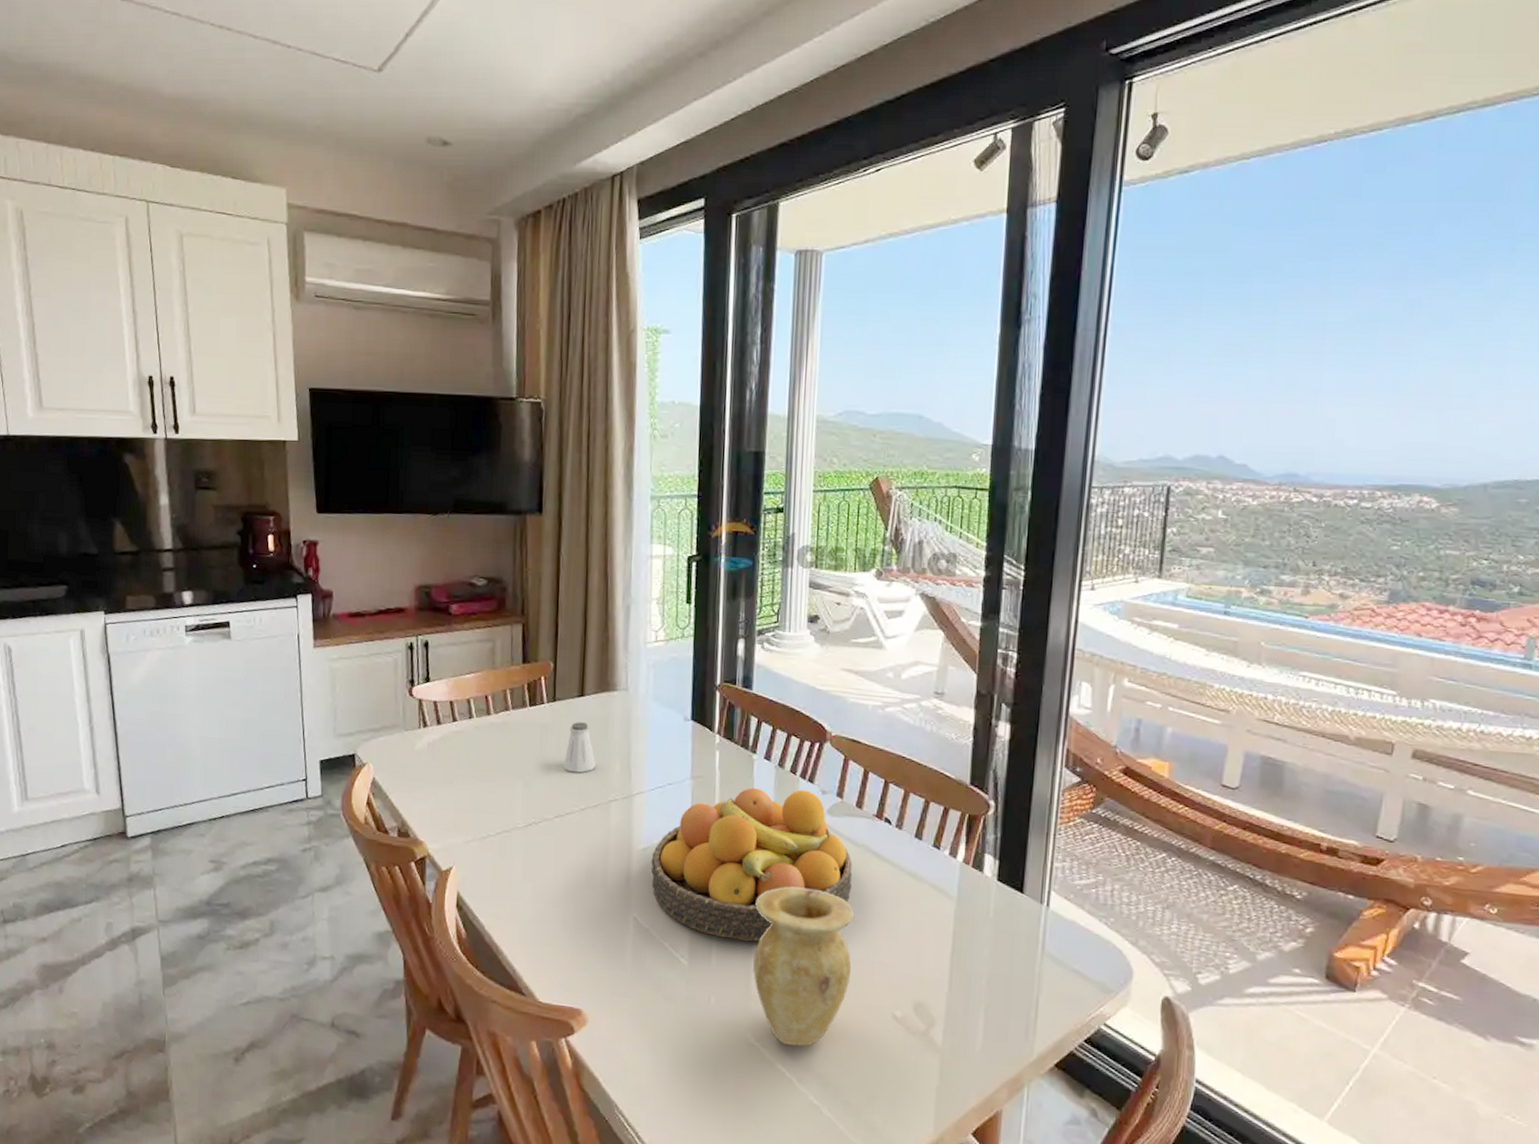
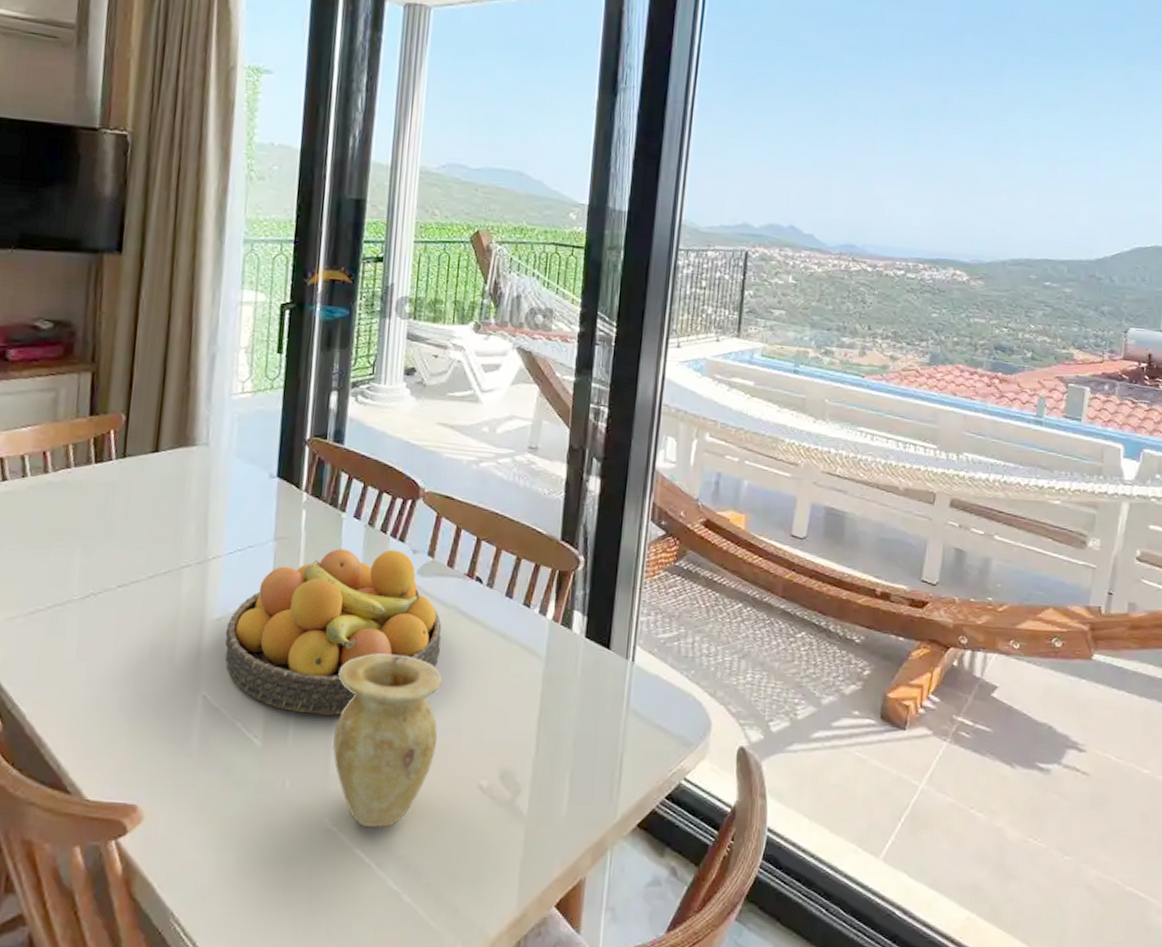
saltshaker: present [563,722,596,773] -> none [131,480,169,537]

